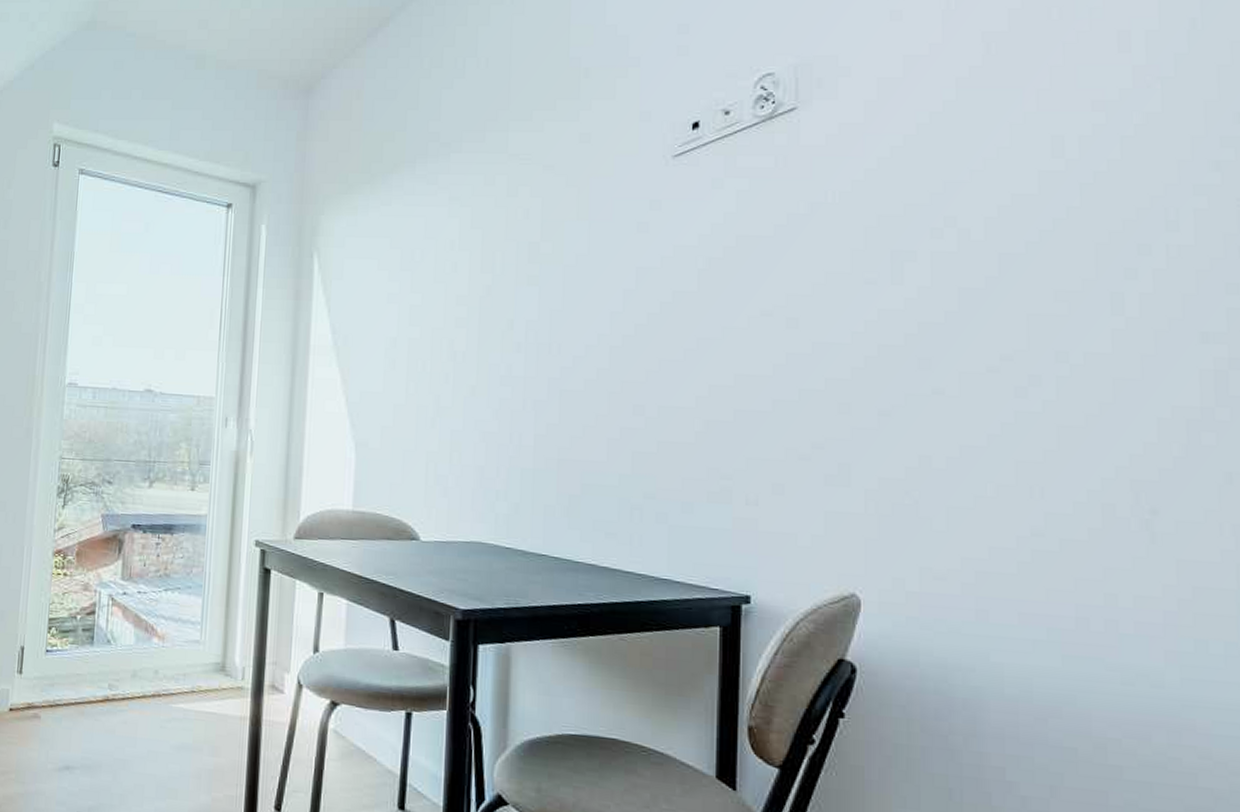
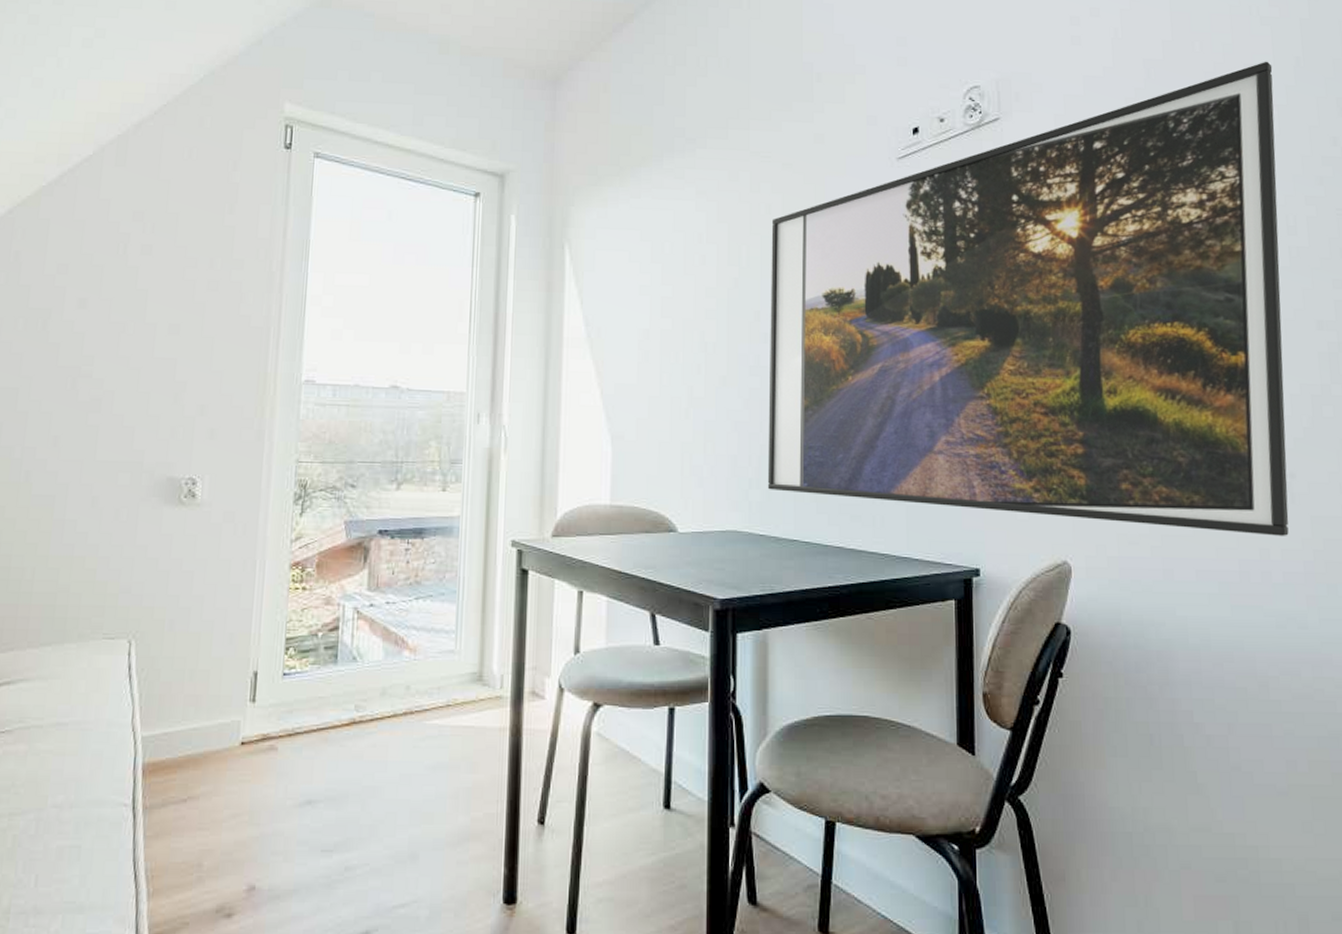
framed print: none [515,25,1157,581] -> present [767,61,1289,536]

